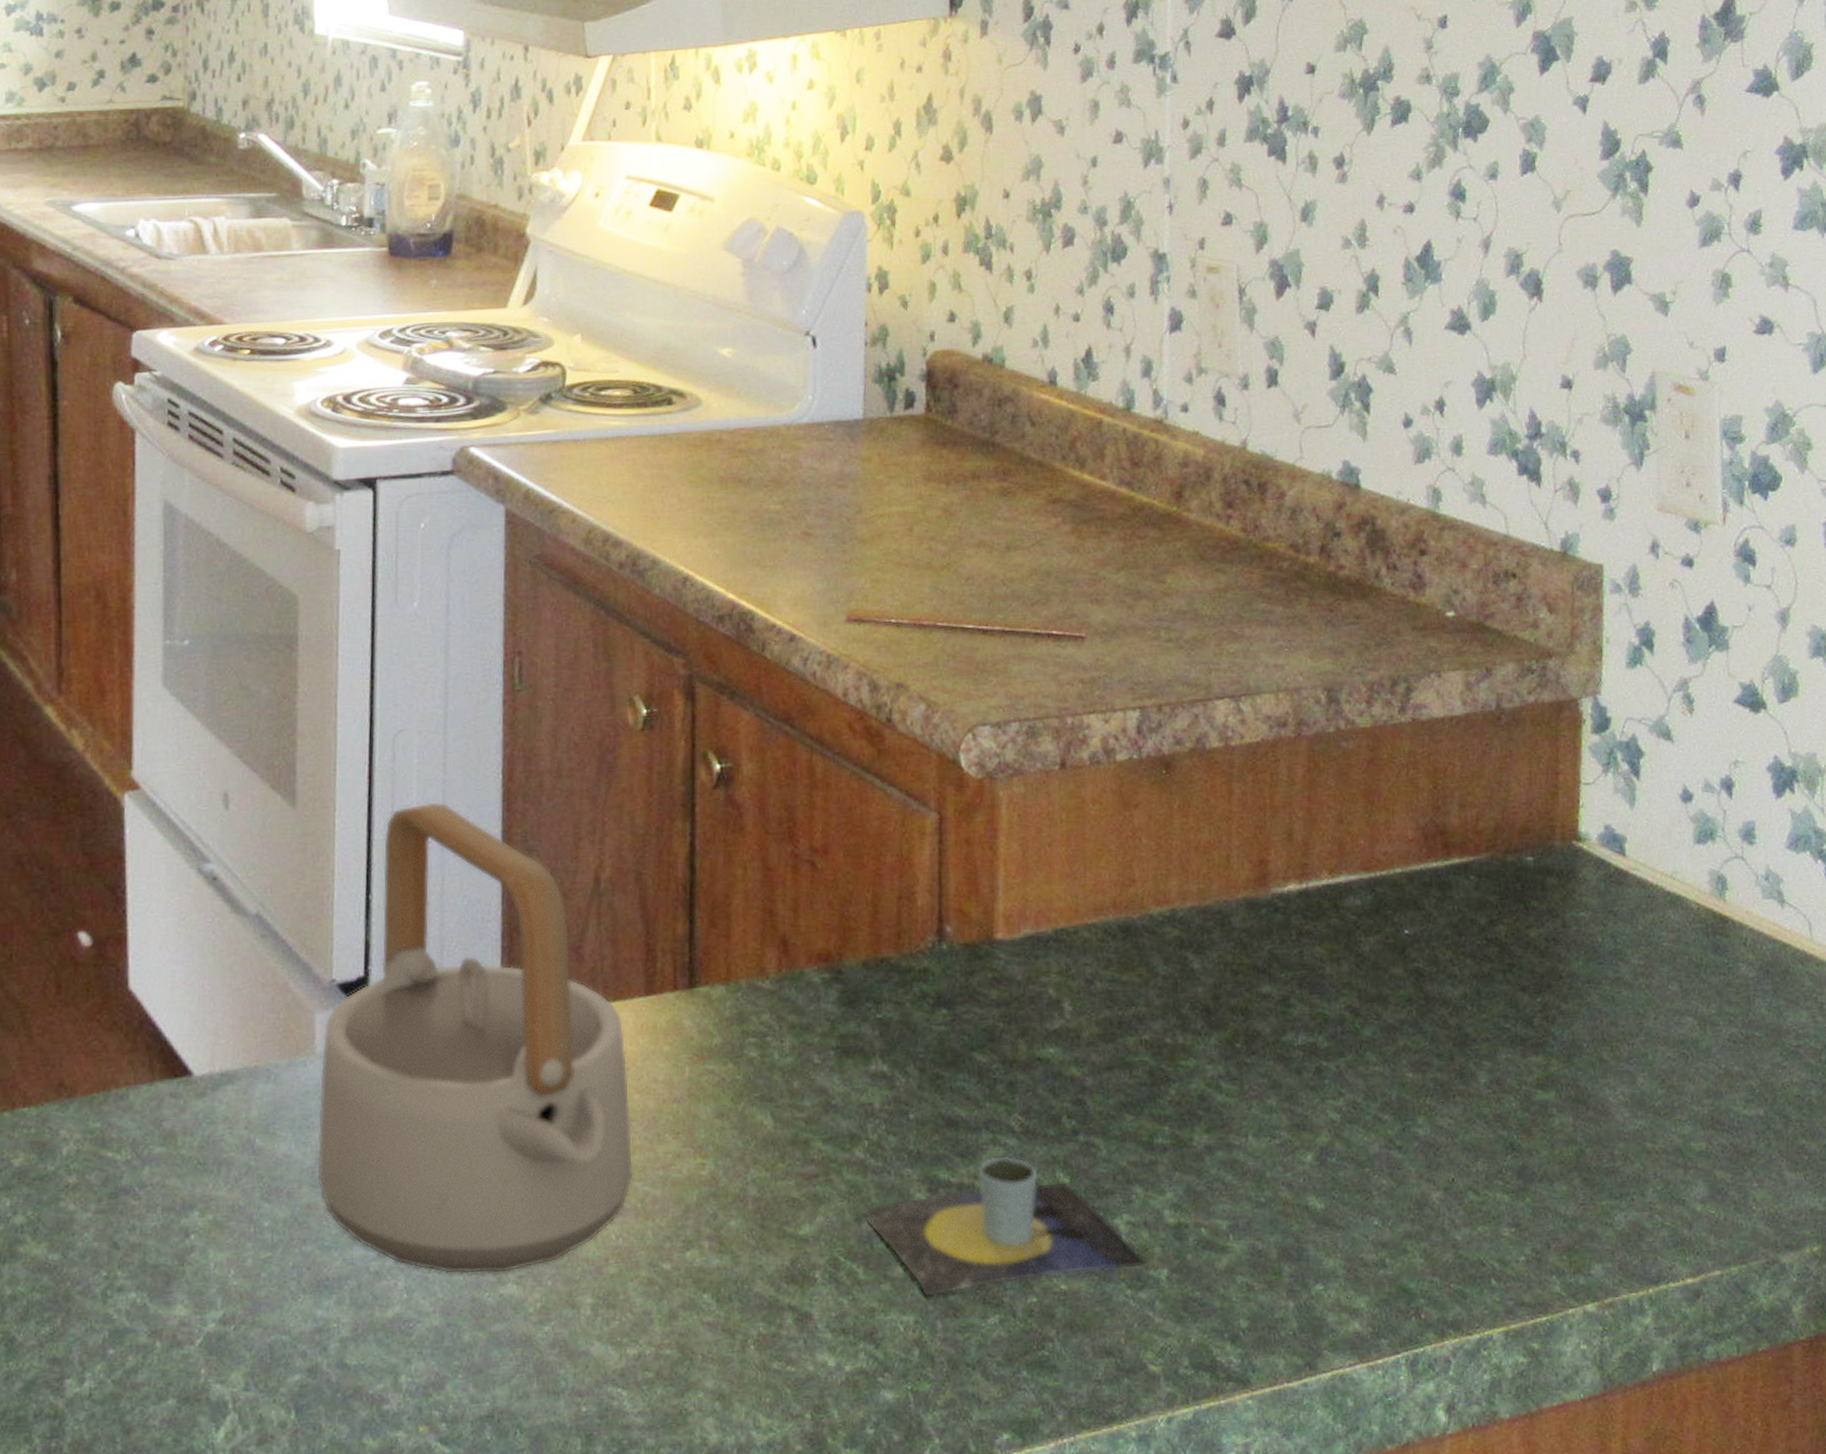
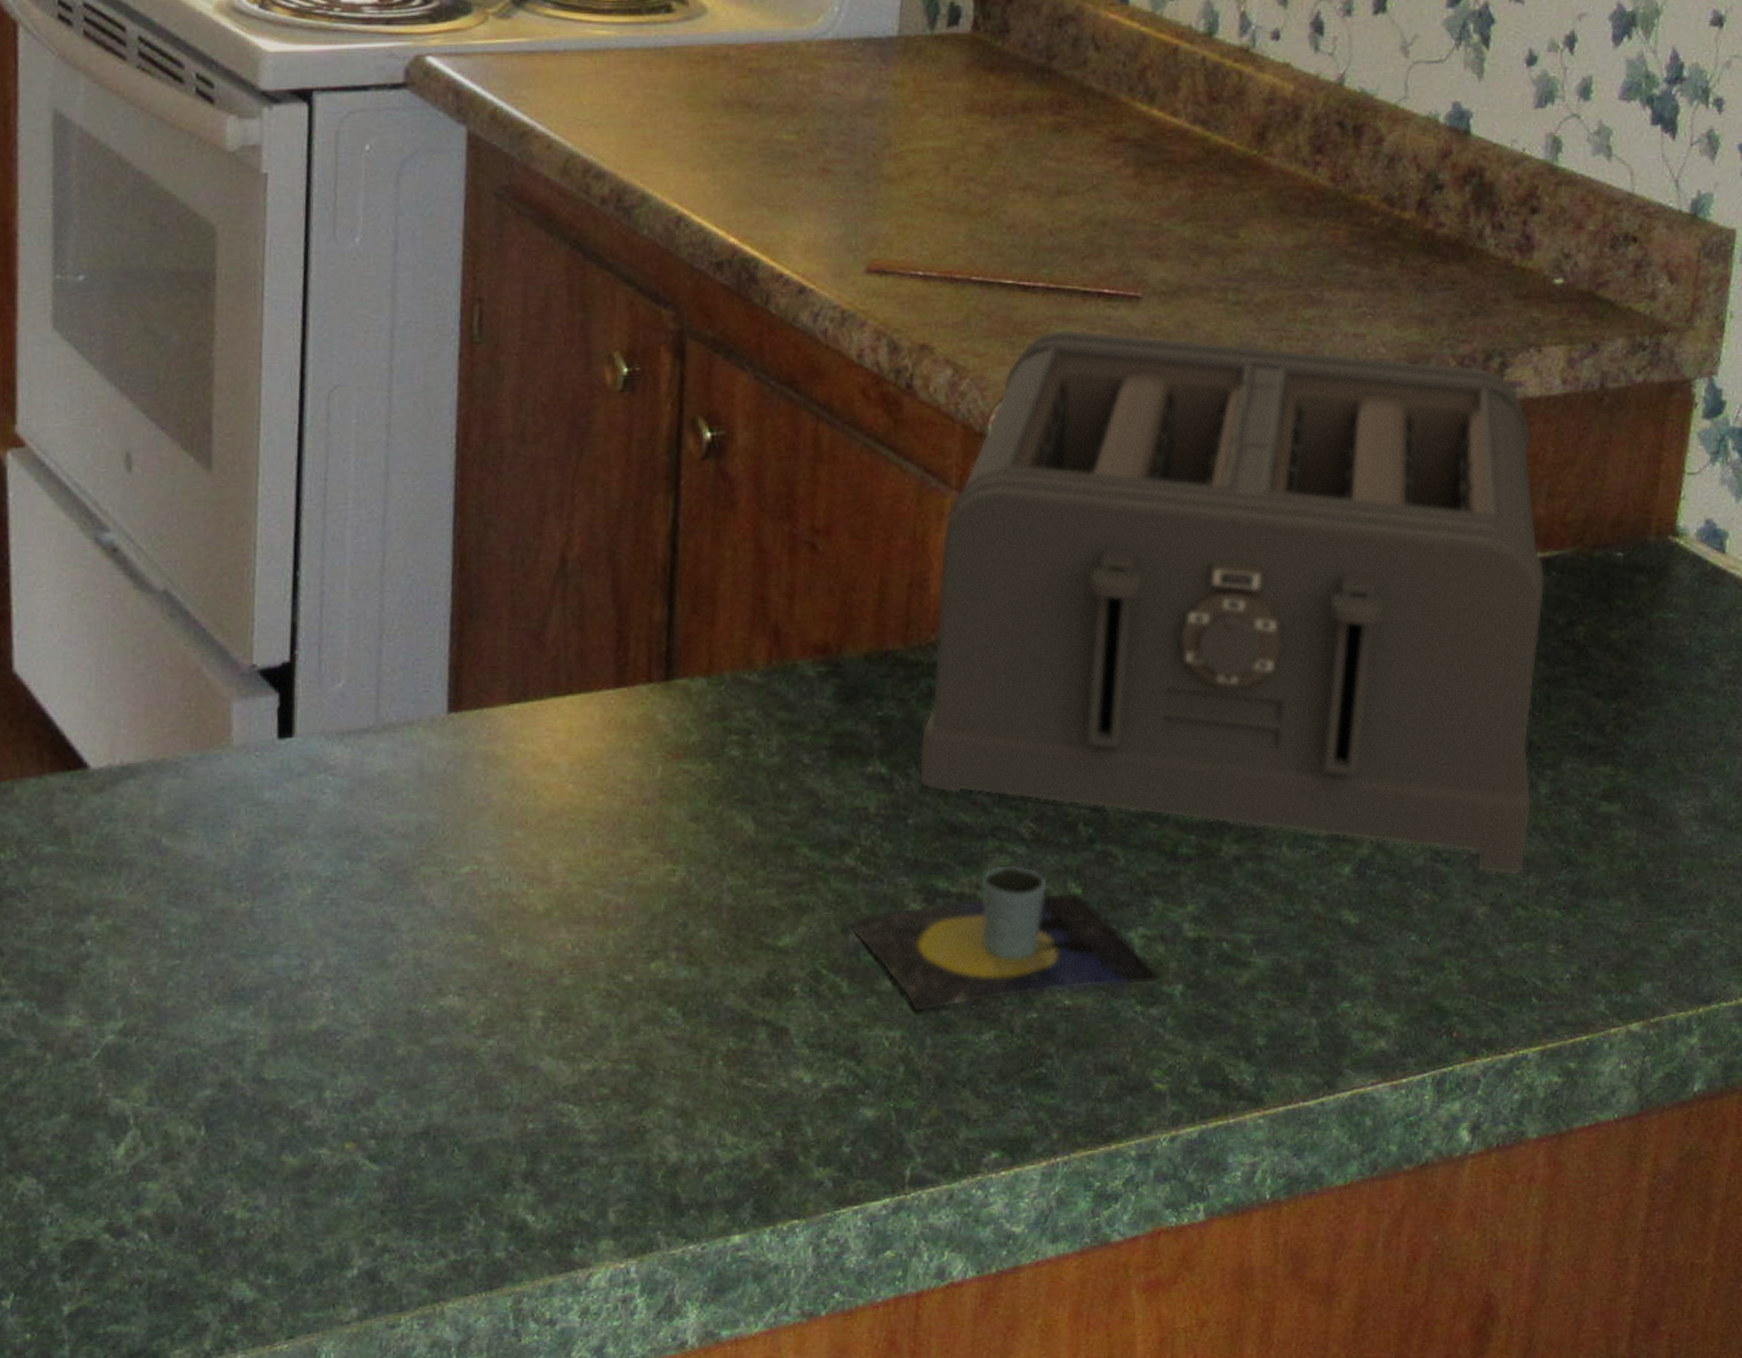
teapot: present [316,802,634,1275] -> none [231,468,595,985]
toaster: none [916,666,1474,1162] -> present [918,328,1546,876]

